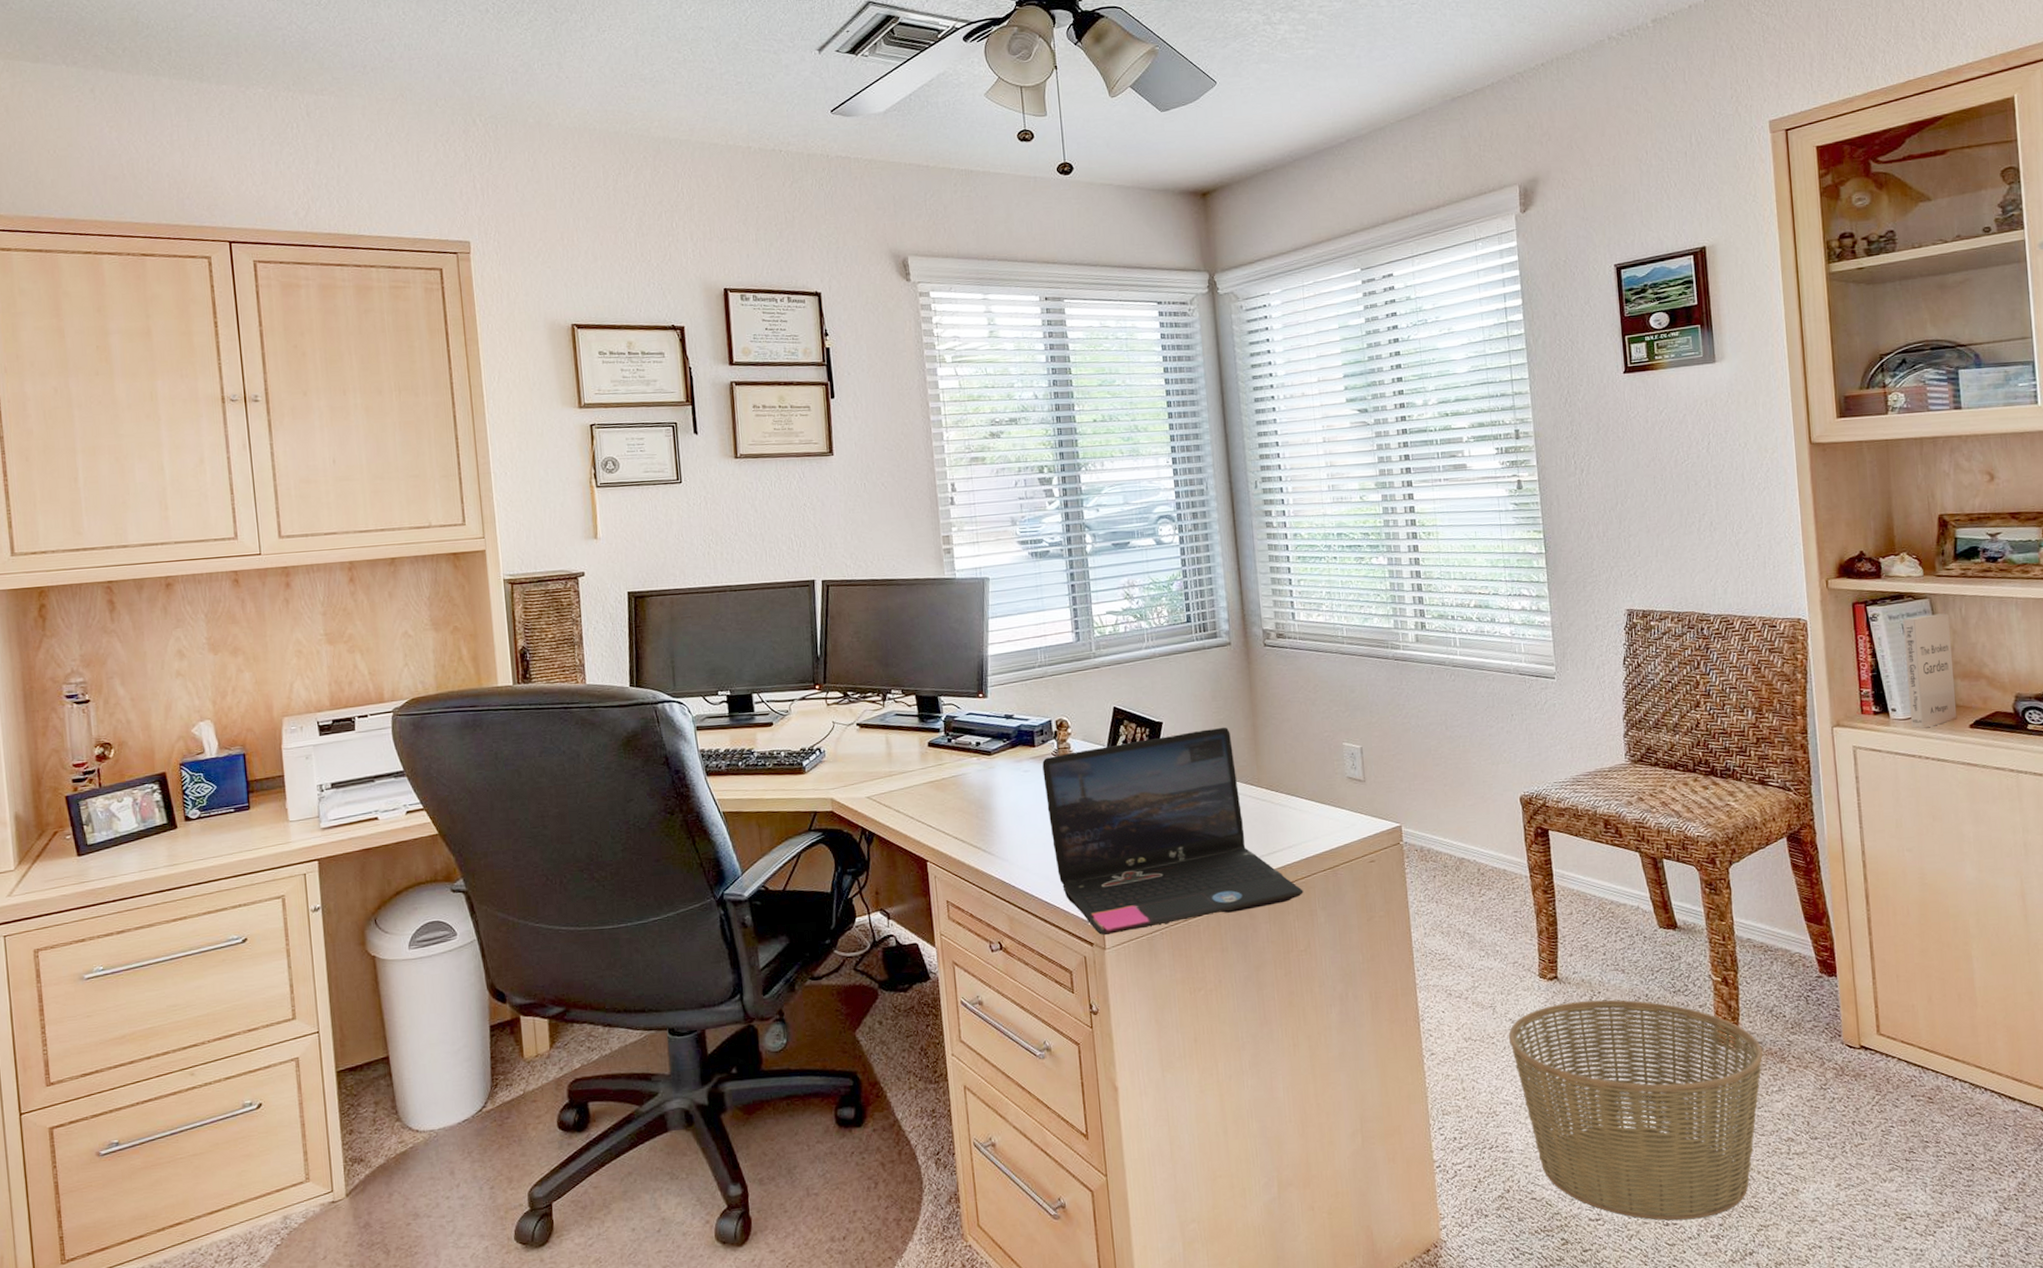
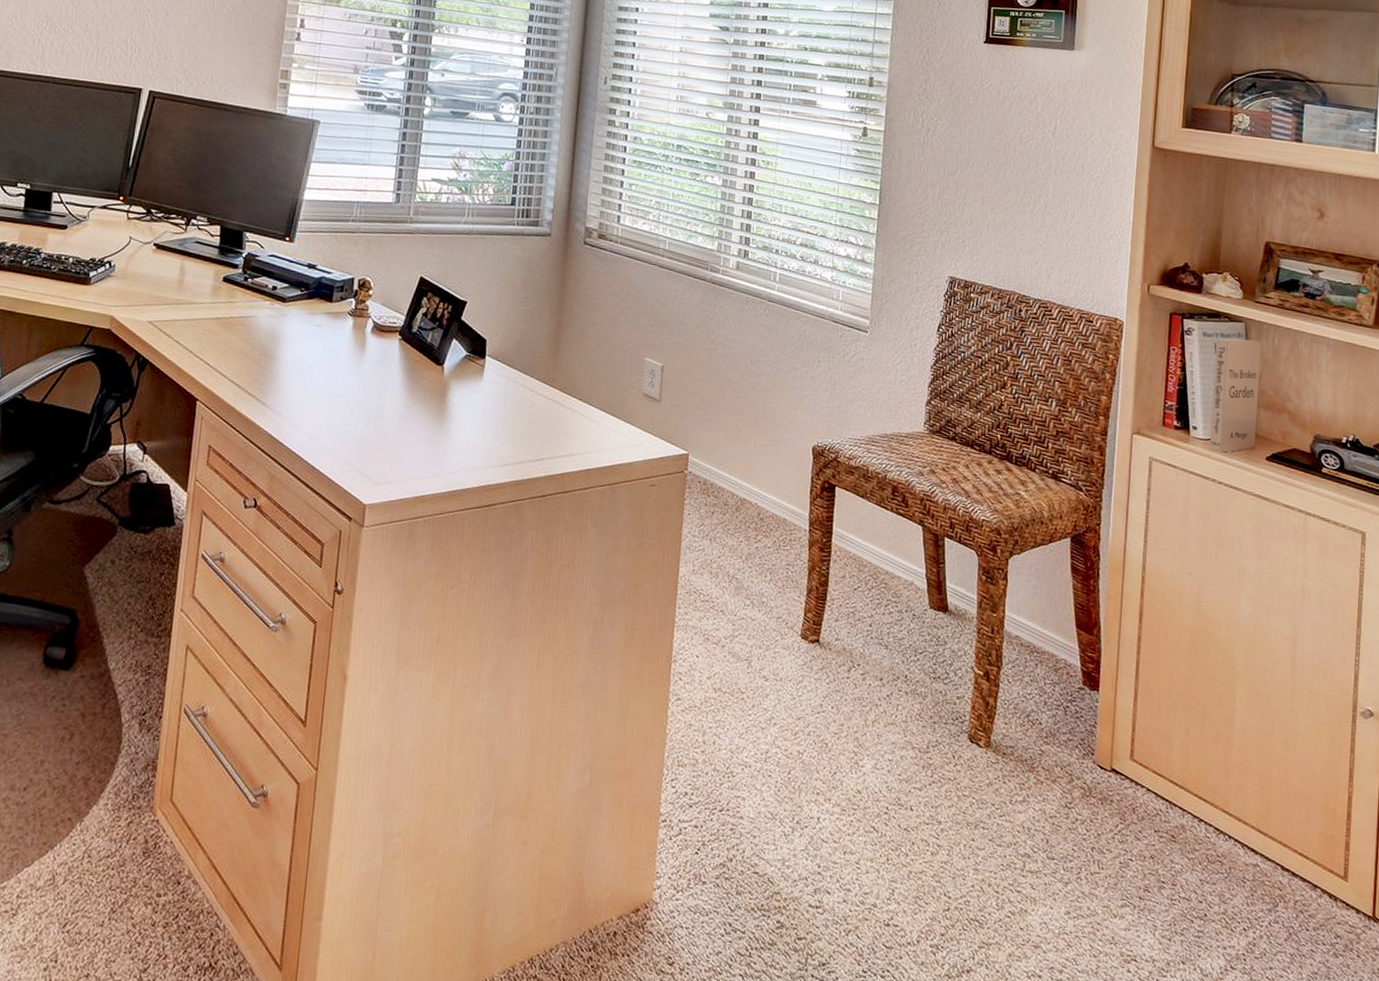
laptop: present [1042,727,1304,936] -> none [329,315,578,513]
basket: present [1508,999,1763,1221] -> none [759,669,1014,925]

